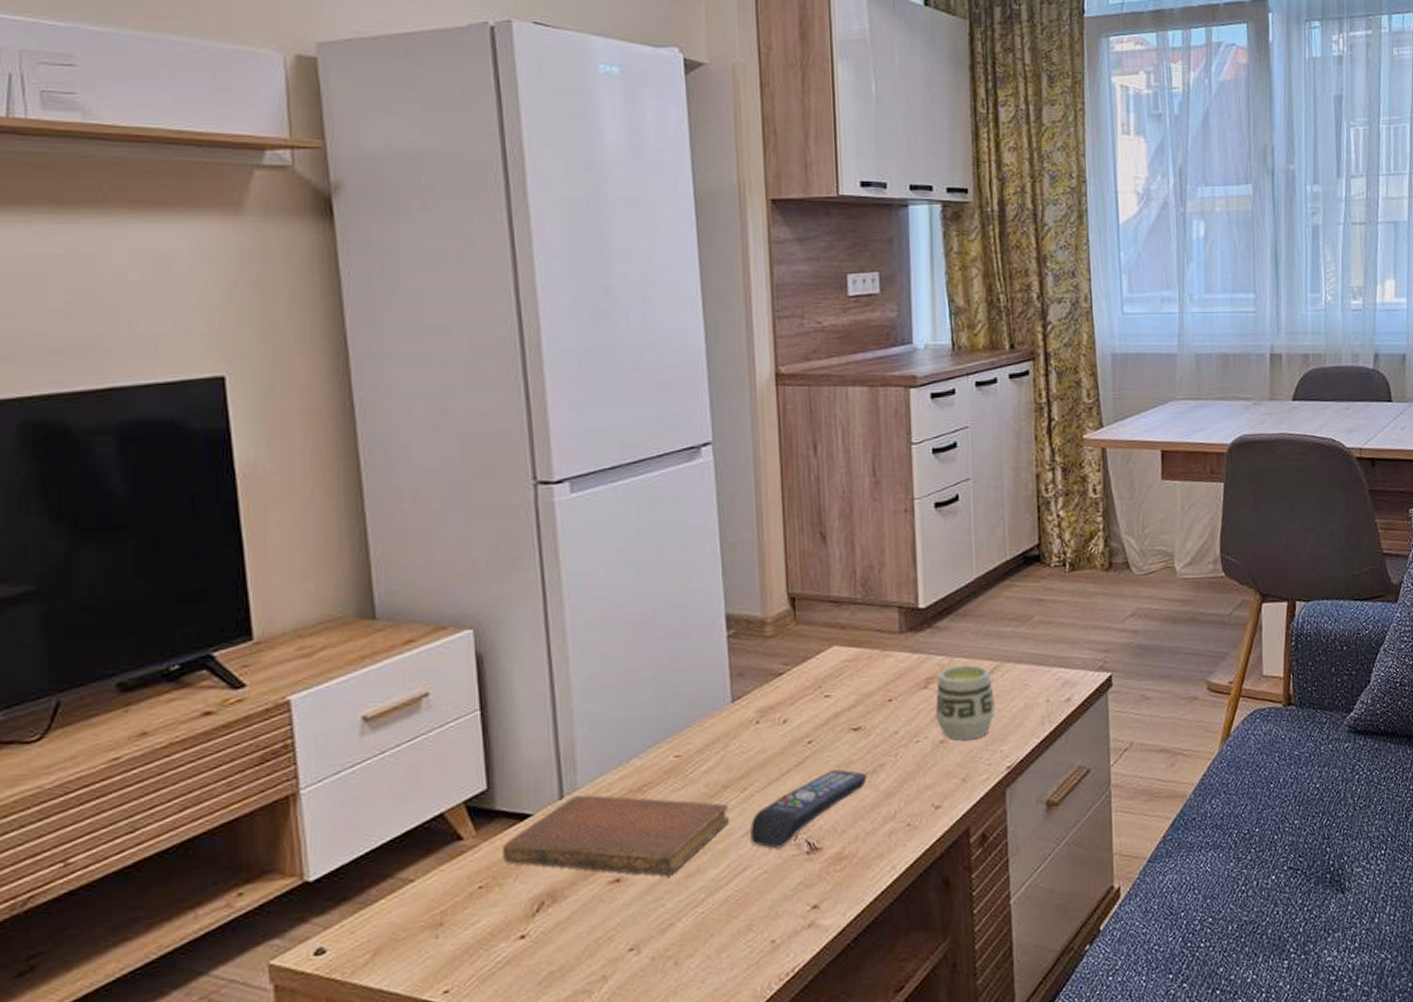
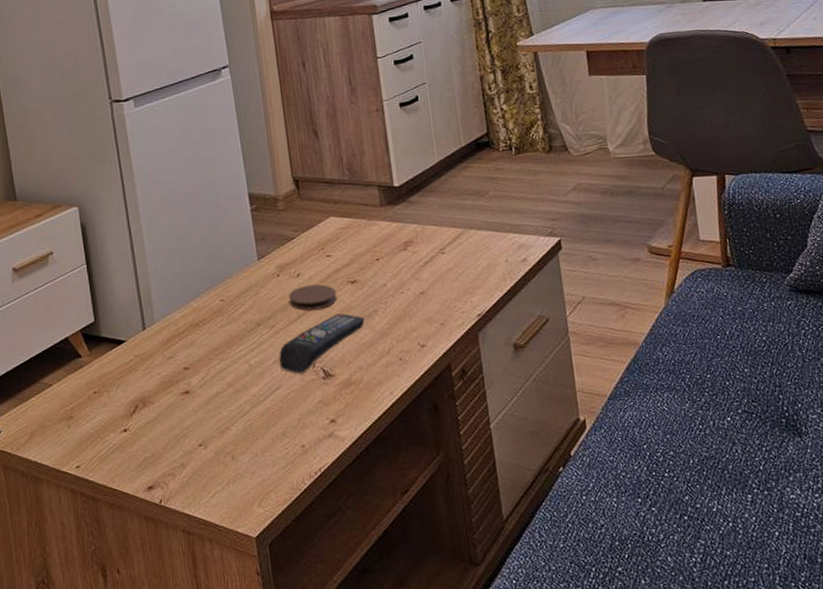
notebook: present [503,794,729,876] -> none [108,327,263,391]
coaster: none [769,732,833,767] -> present [288,284,337,311]
cup: present [934,664,996,740] -> none [413,231,464,292]

